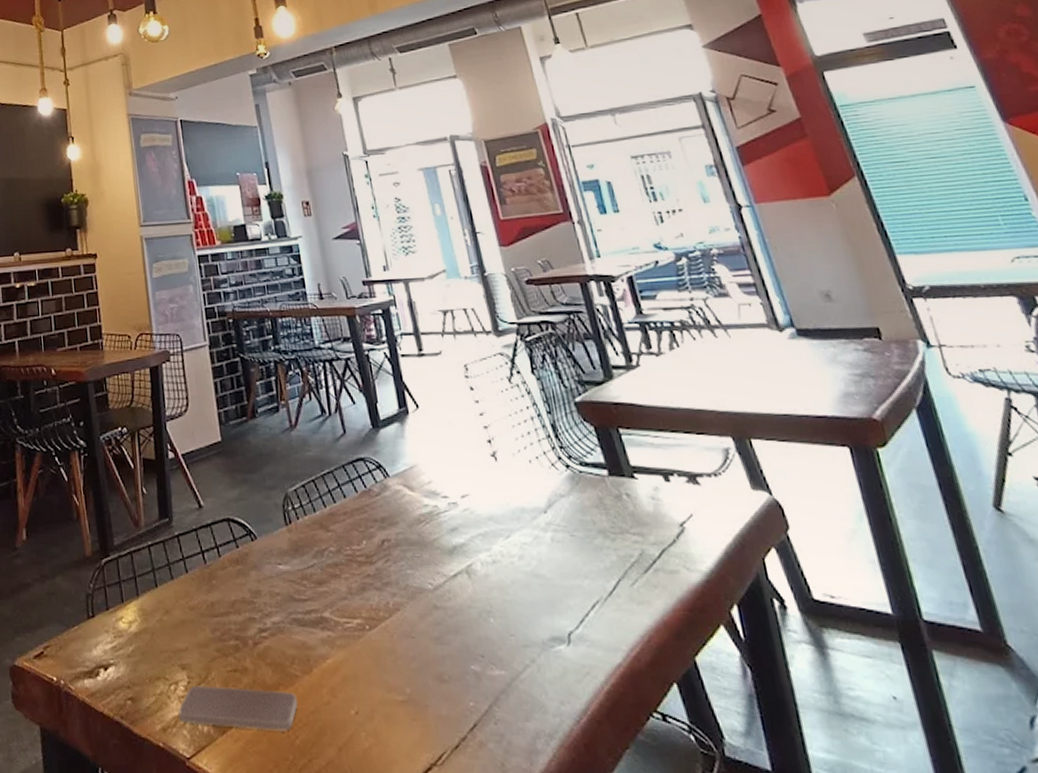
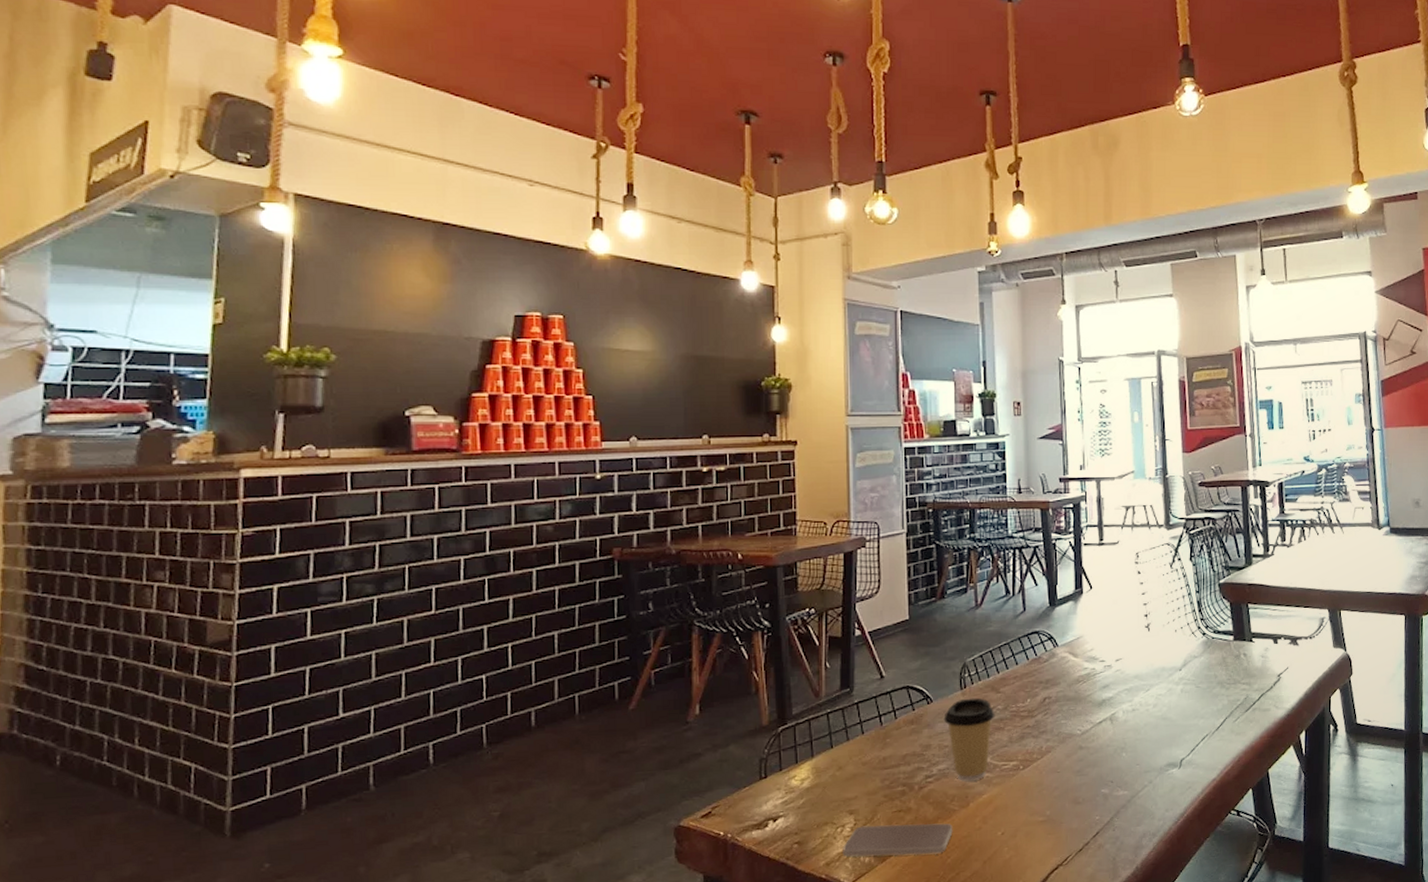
coffee cup: none [271,536,329,641] -> present [943,698,995,782]

